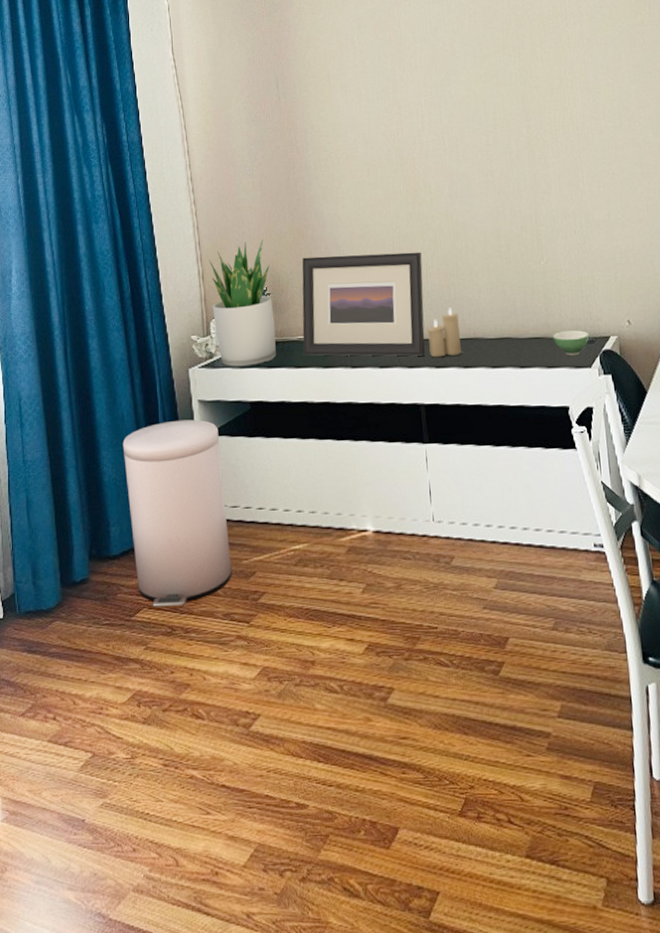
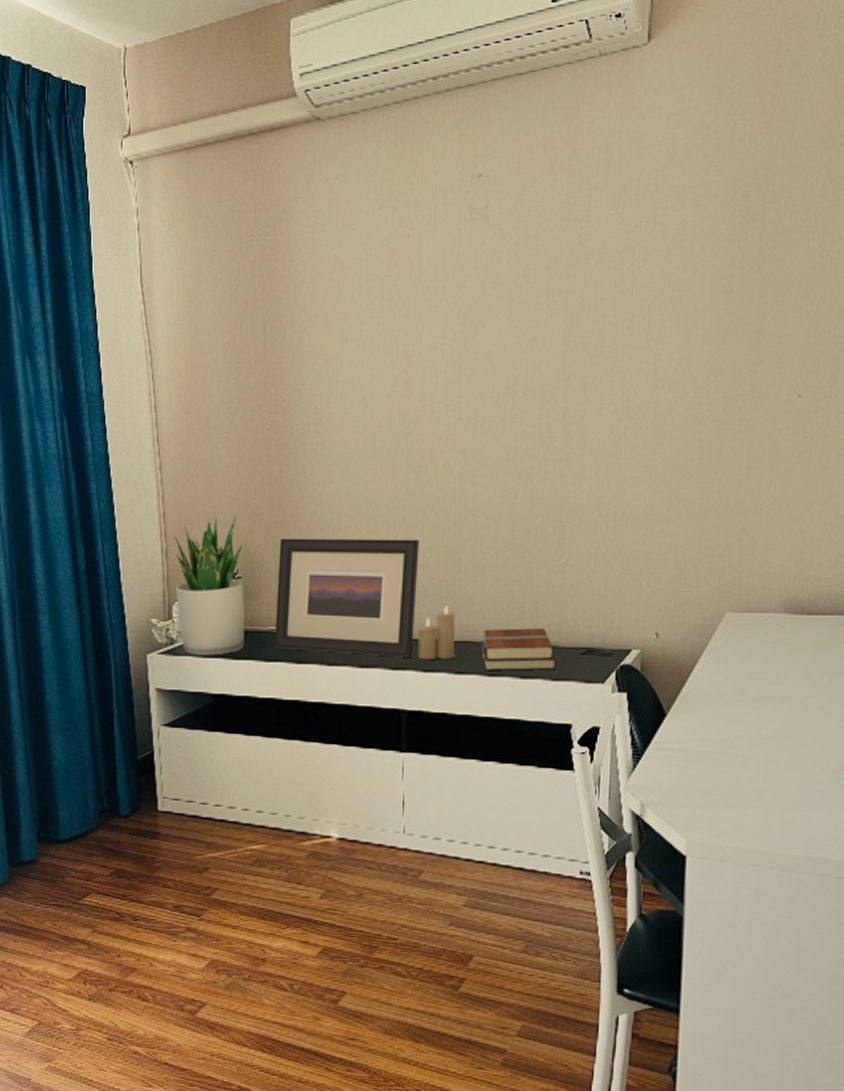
pedal bin: present [122,419,232,608] -> none [73,708,185,896]
books: none [482,322,549,363] -> present [480,628,556,671]
bowl: present [552,329,590,356] -> none [563,639,608,669]

